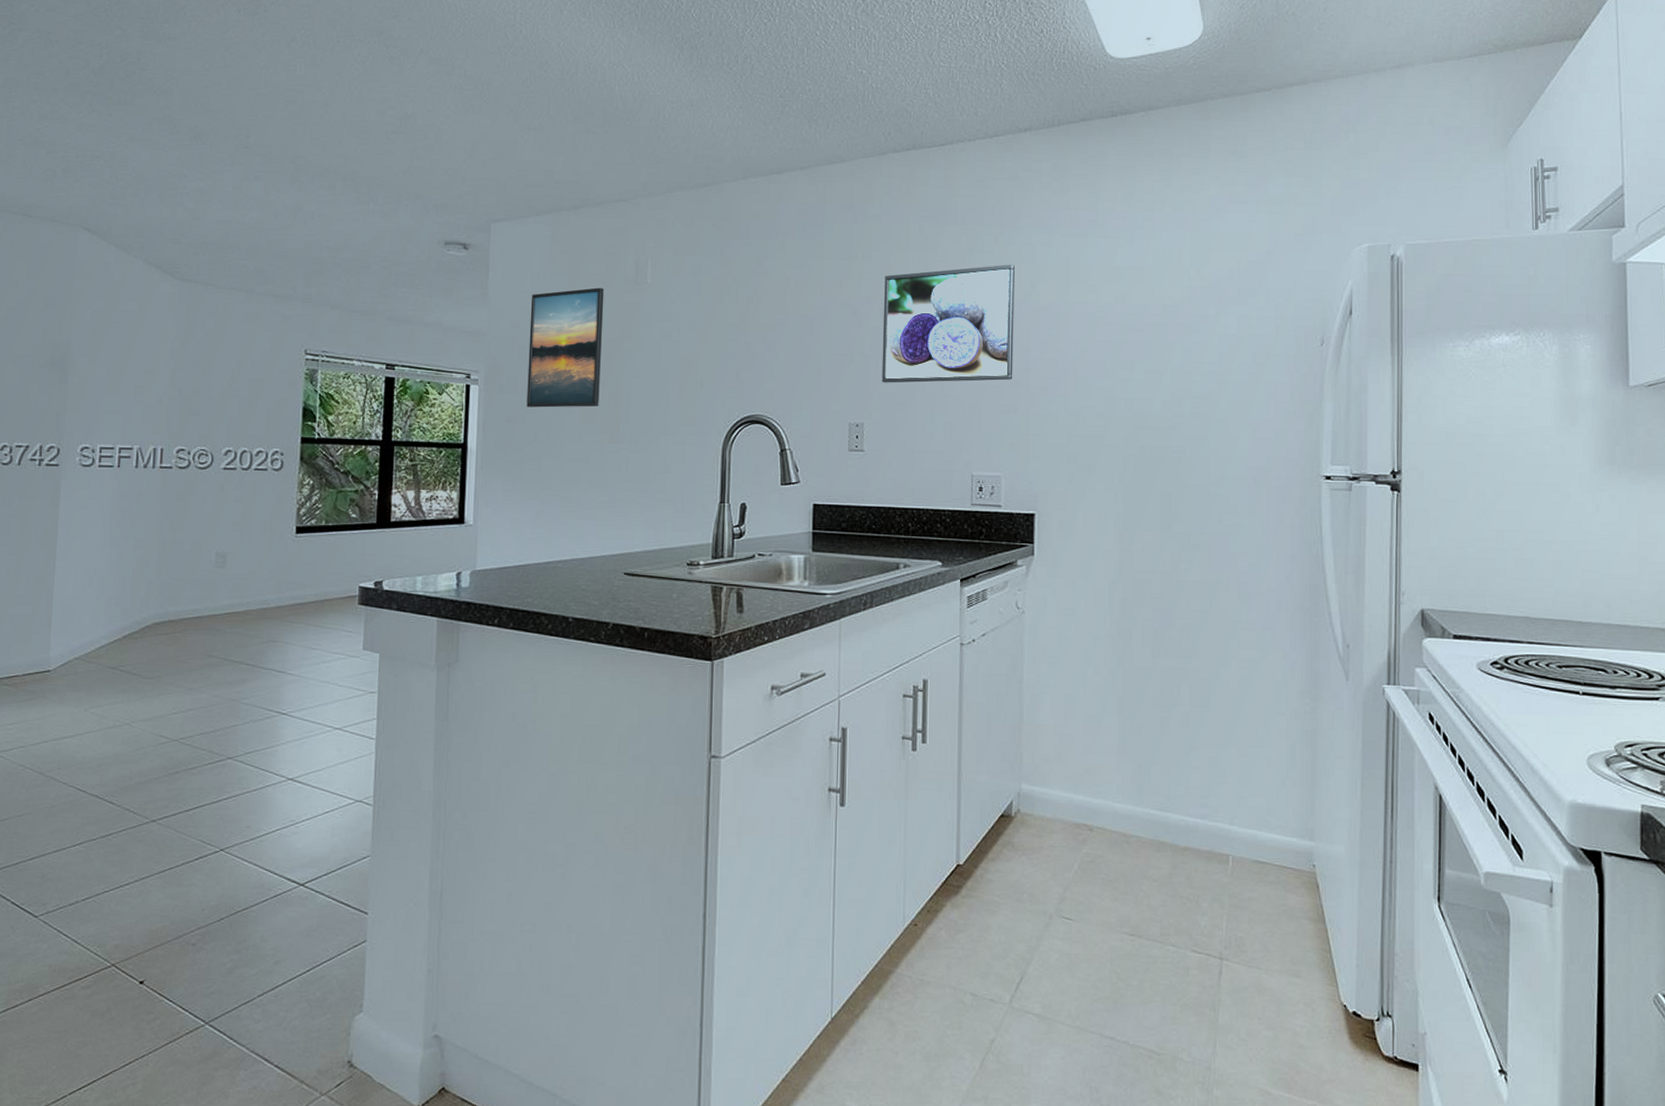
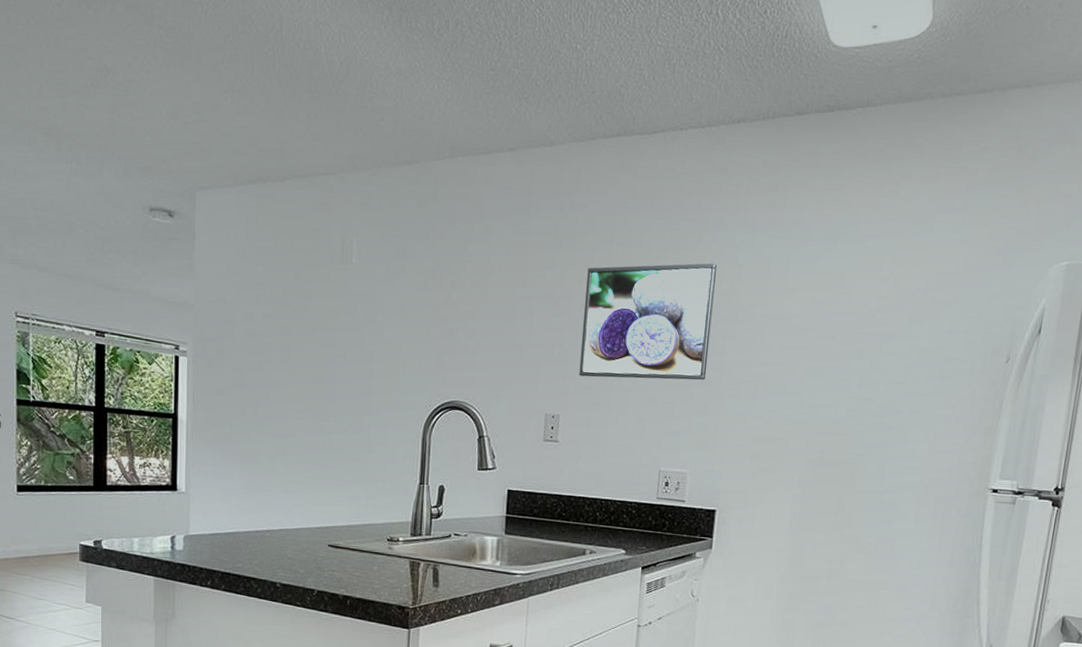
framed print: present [526,287,605,408] -> none [234,264,310,385]

